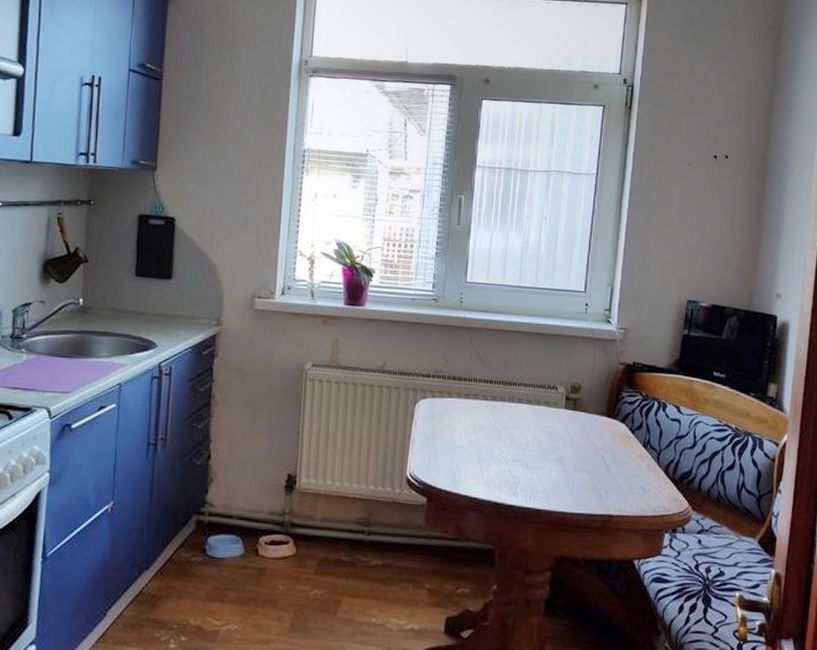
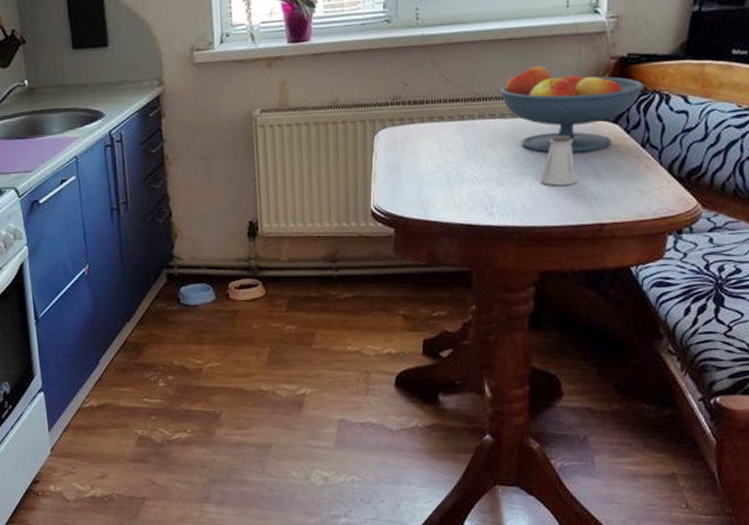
fruit bowl: none [528,359,646,446] -> present [500,66,645,153]
saltshaker: none [559,426,590,475] -> present [540,134,576,186]

